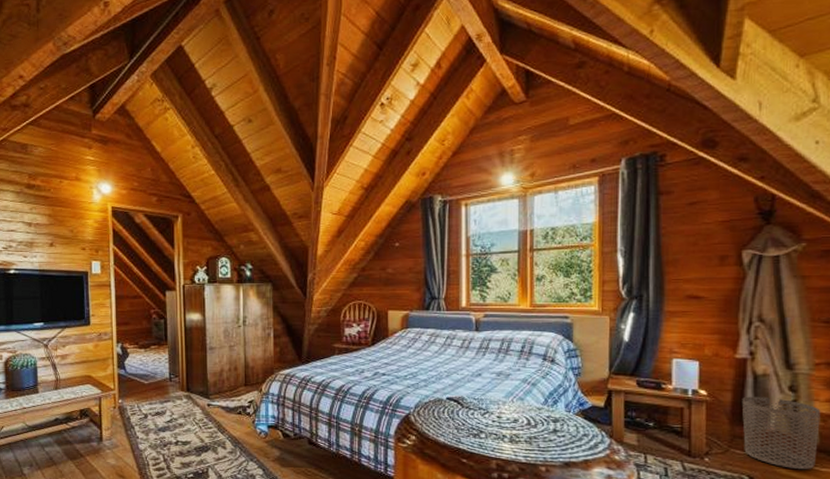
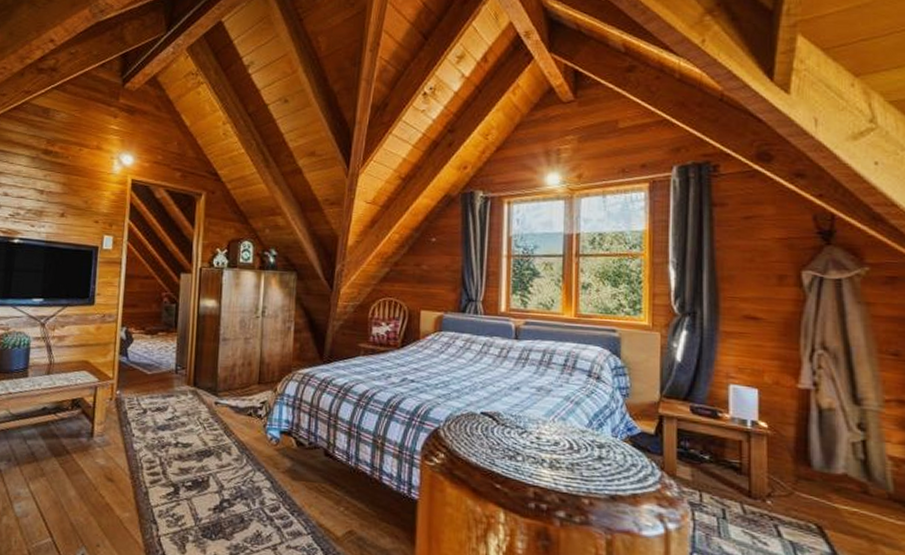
waste bin: present [741,396,821,470] -> none [806,432,893,522]

